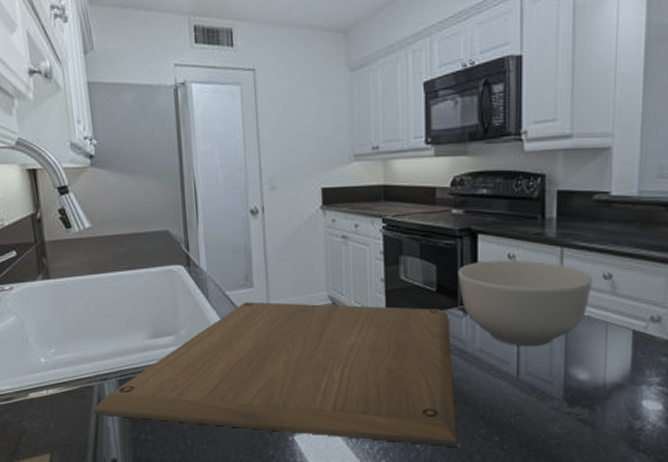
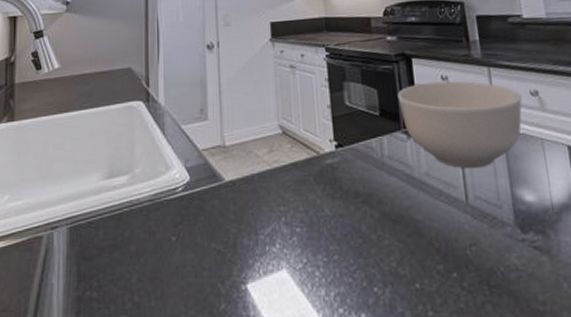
chopping board: present [93,301,457,447] -> none [38,133,416,288]

